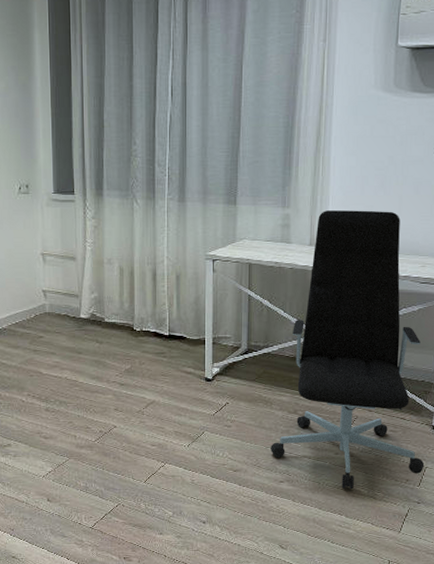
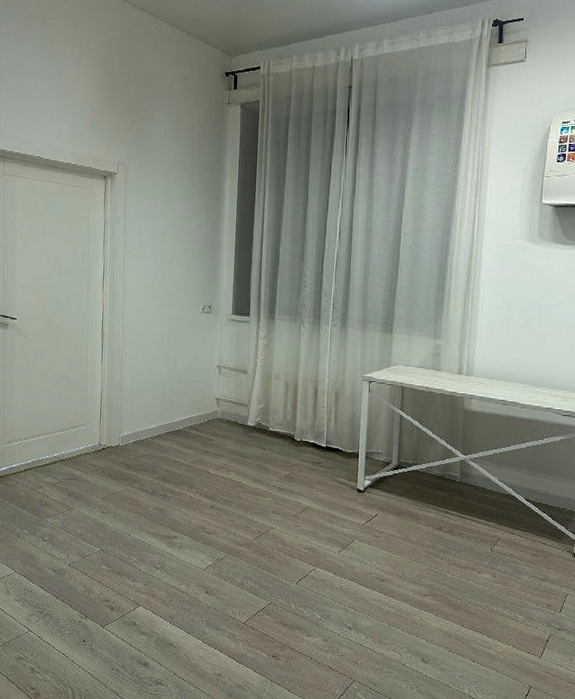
office chair: present [271,210,425,490] -> none [416,343,566,610]

